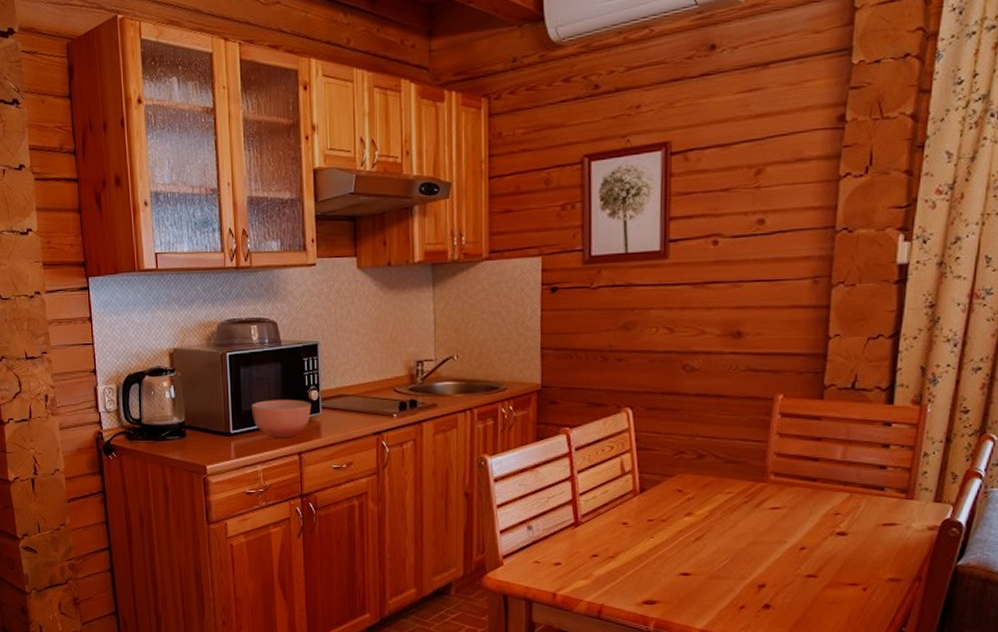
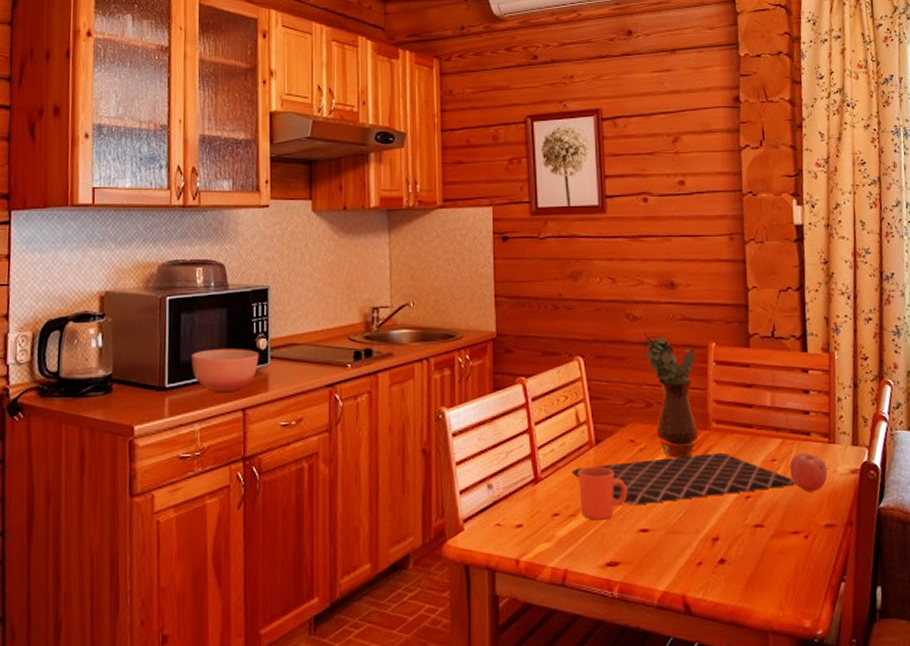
placemat: none [614,504,860,550] -> present [573,452,796,504]
mug: none [619,512,671,563] -> present [578,465,628,520]
vase: none [700,384,759,508] -> present [643,332,699,458]
fruit: none [854,508,900,547] -> present [789,453,828,492]

